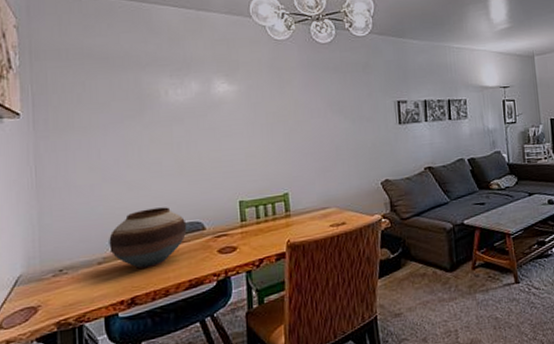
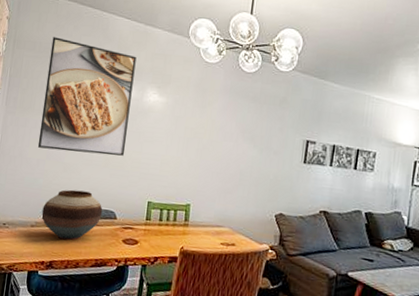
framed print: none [82,40,200,171] -> present [37,37,137,156]

